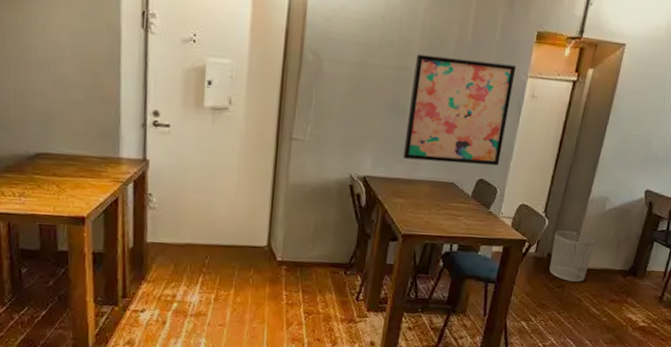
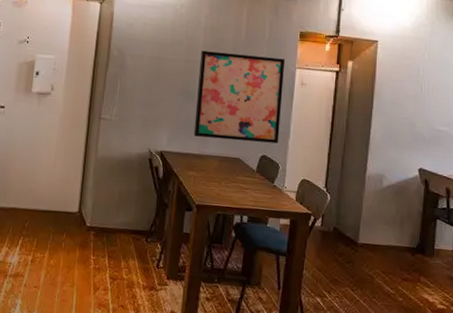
waste bin: present [549,230,595,282] -> none [337,205,378,258]

